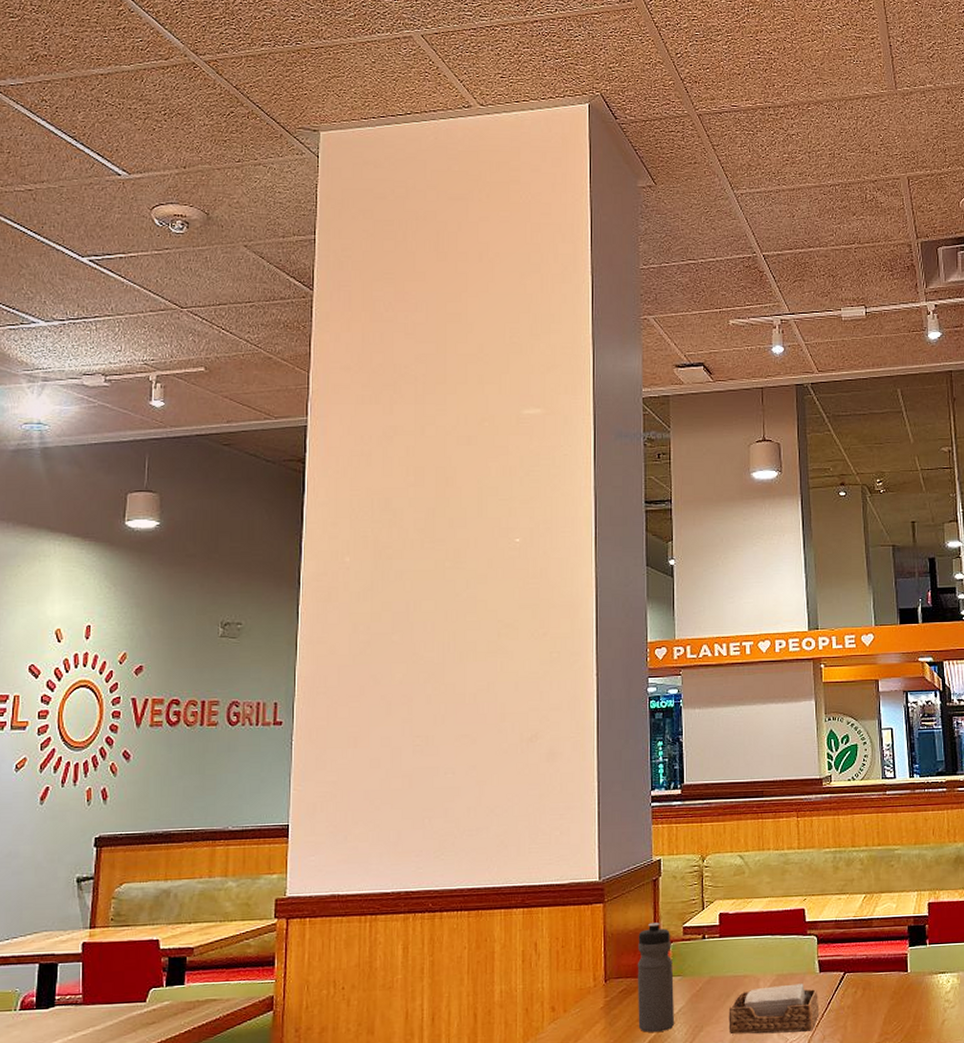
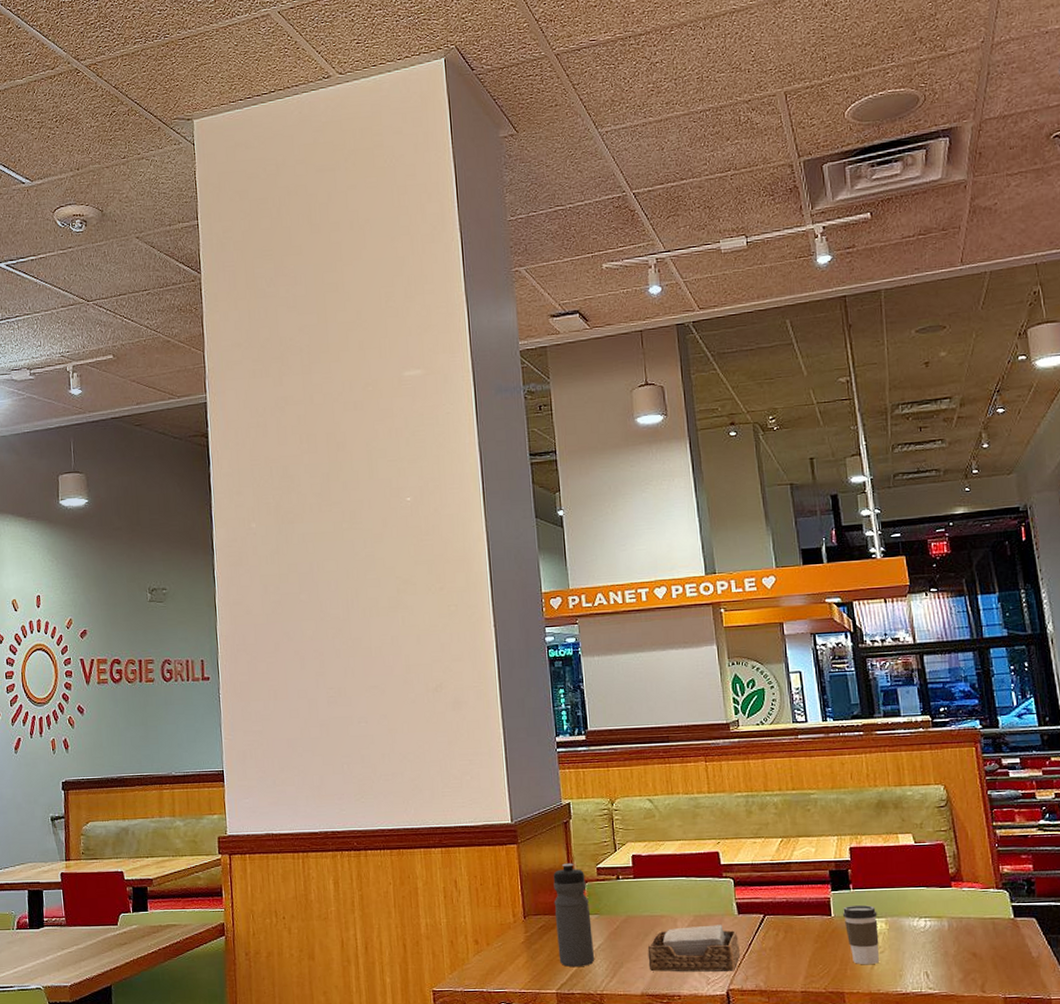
coffee cup: none [918,960,951,1021] -> present [842,905,880,965]

